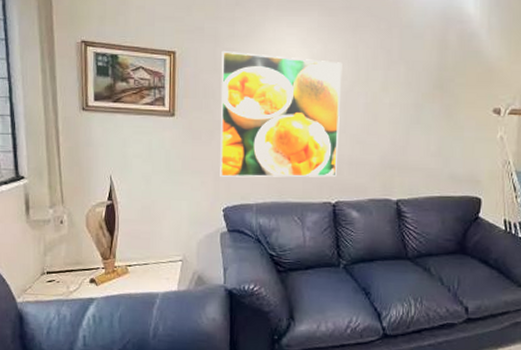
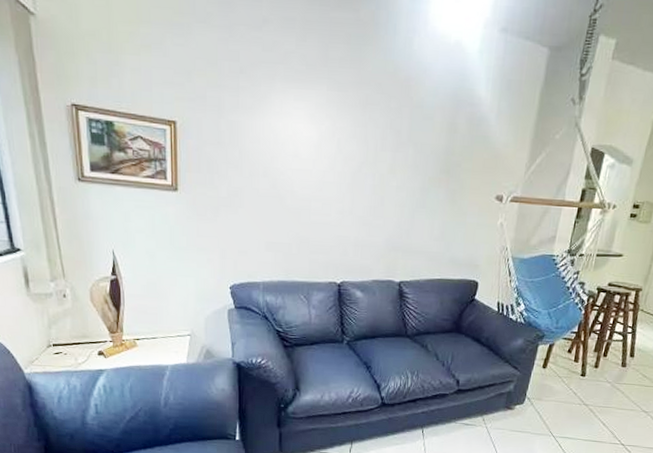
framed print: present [220,50,342,178] -> none [225,122,351,258]

